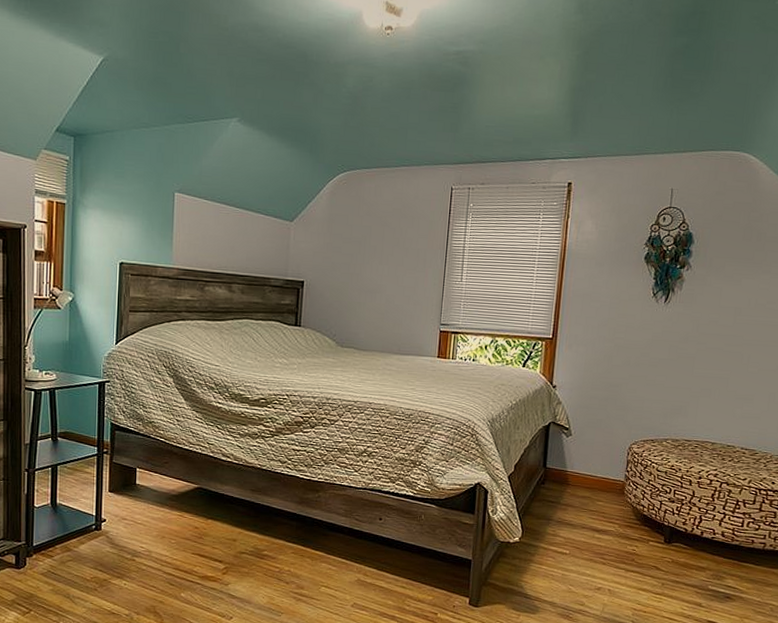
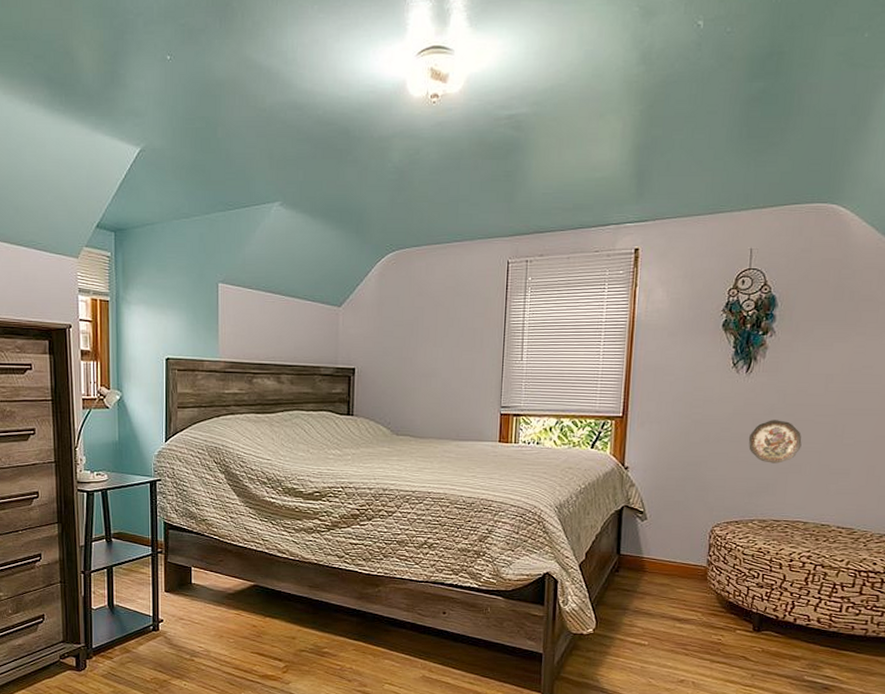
decorative plate: none [665,347,712,388] -> present [748,420,802,464]

